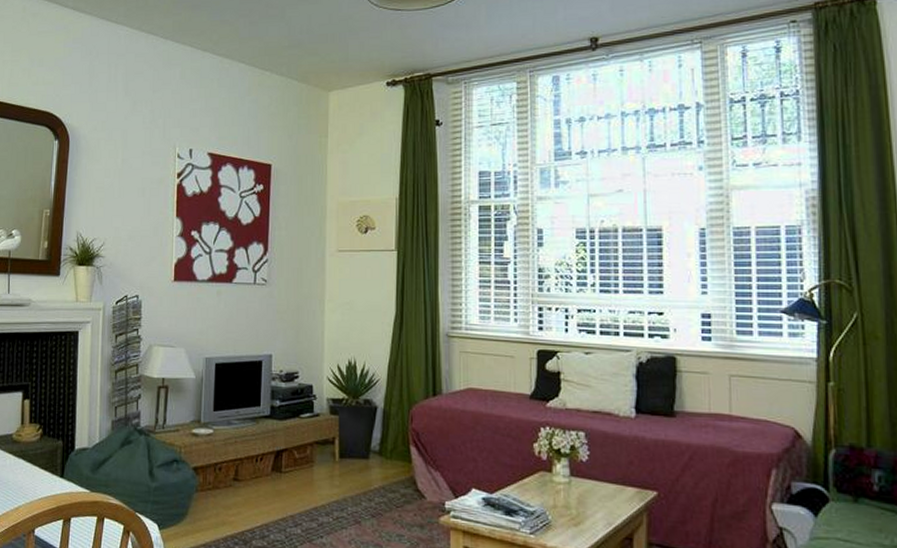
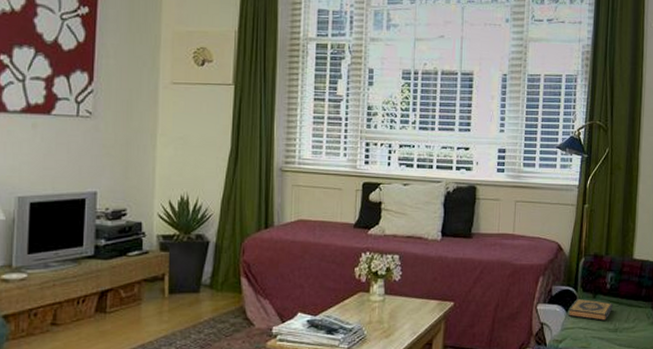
hardback book: none [819,500,887,533] -> present [569,298,613,321]

